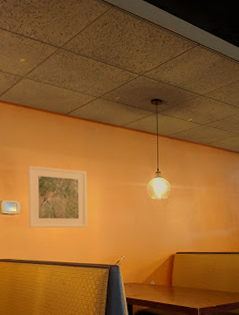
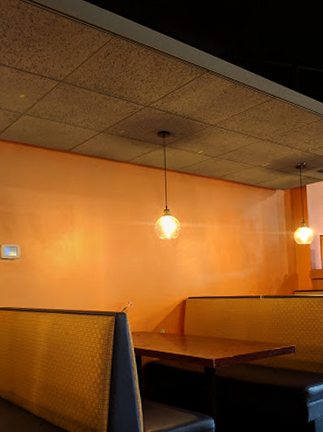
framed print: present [27,165,87,228] -> none [28,206,91,273]

